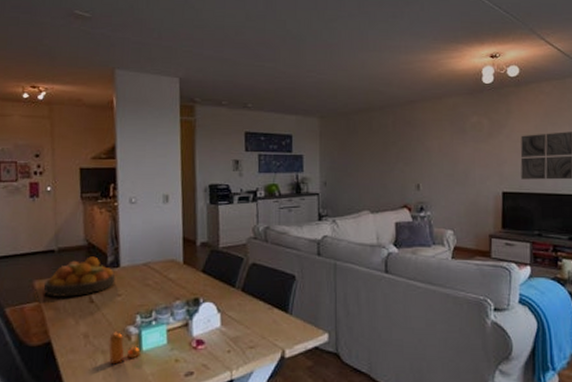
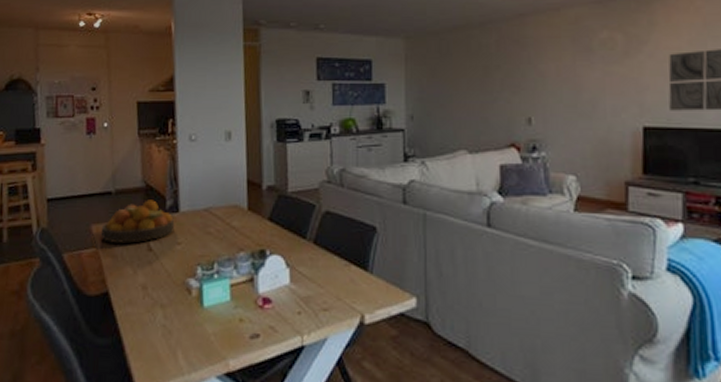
pepper shaker: present [108,331,141,365] -> none [168,284,202,321]

